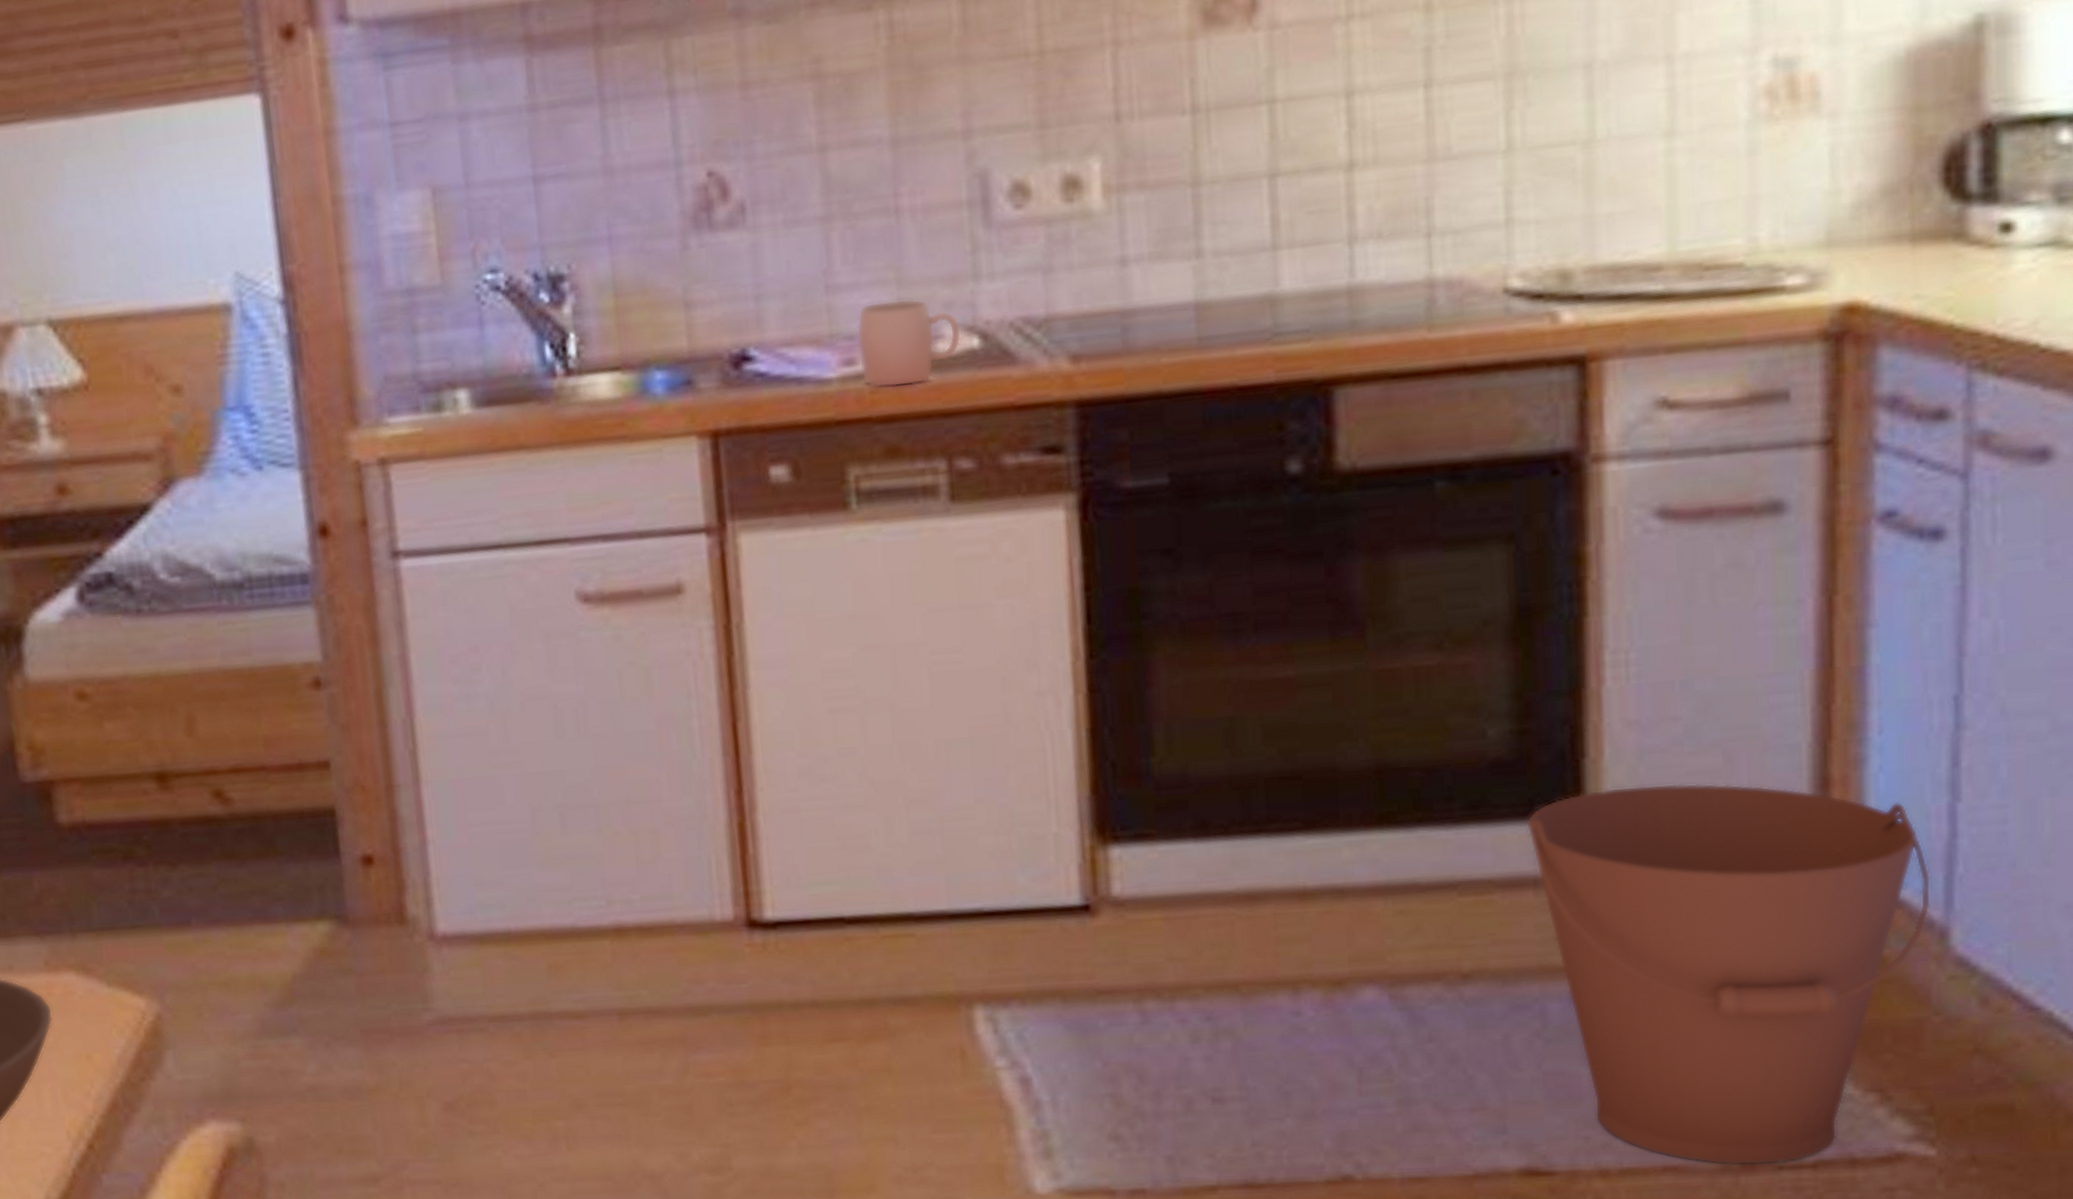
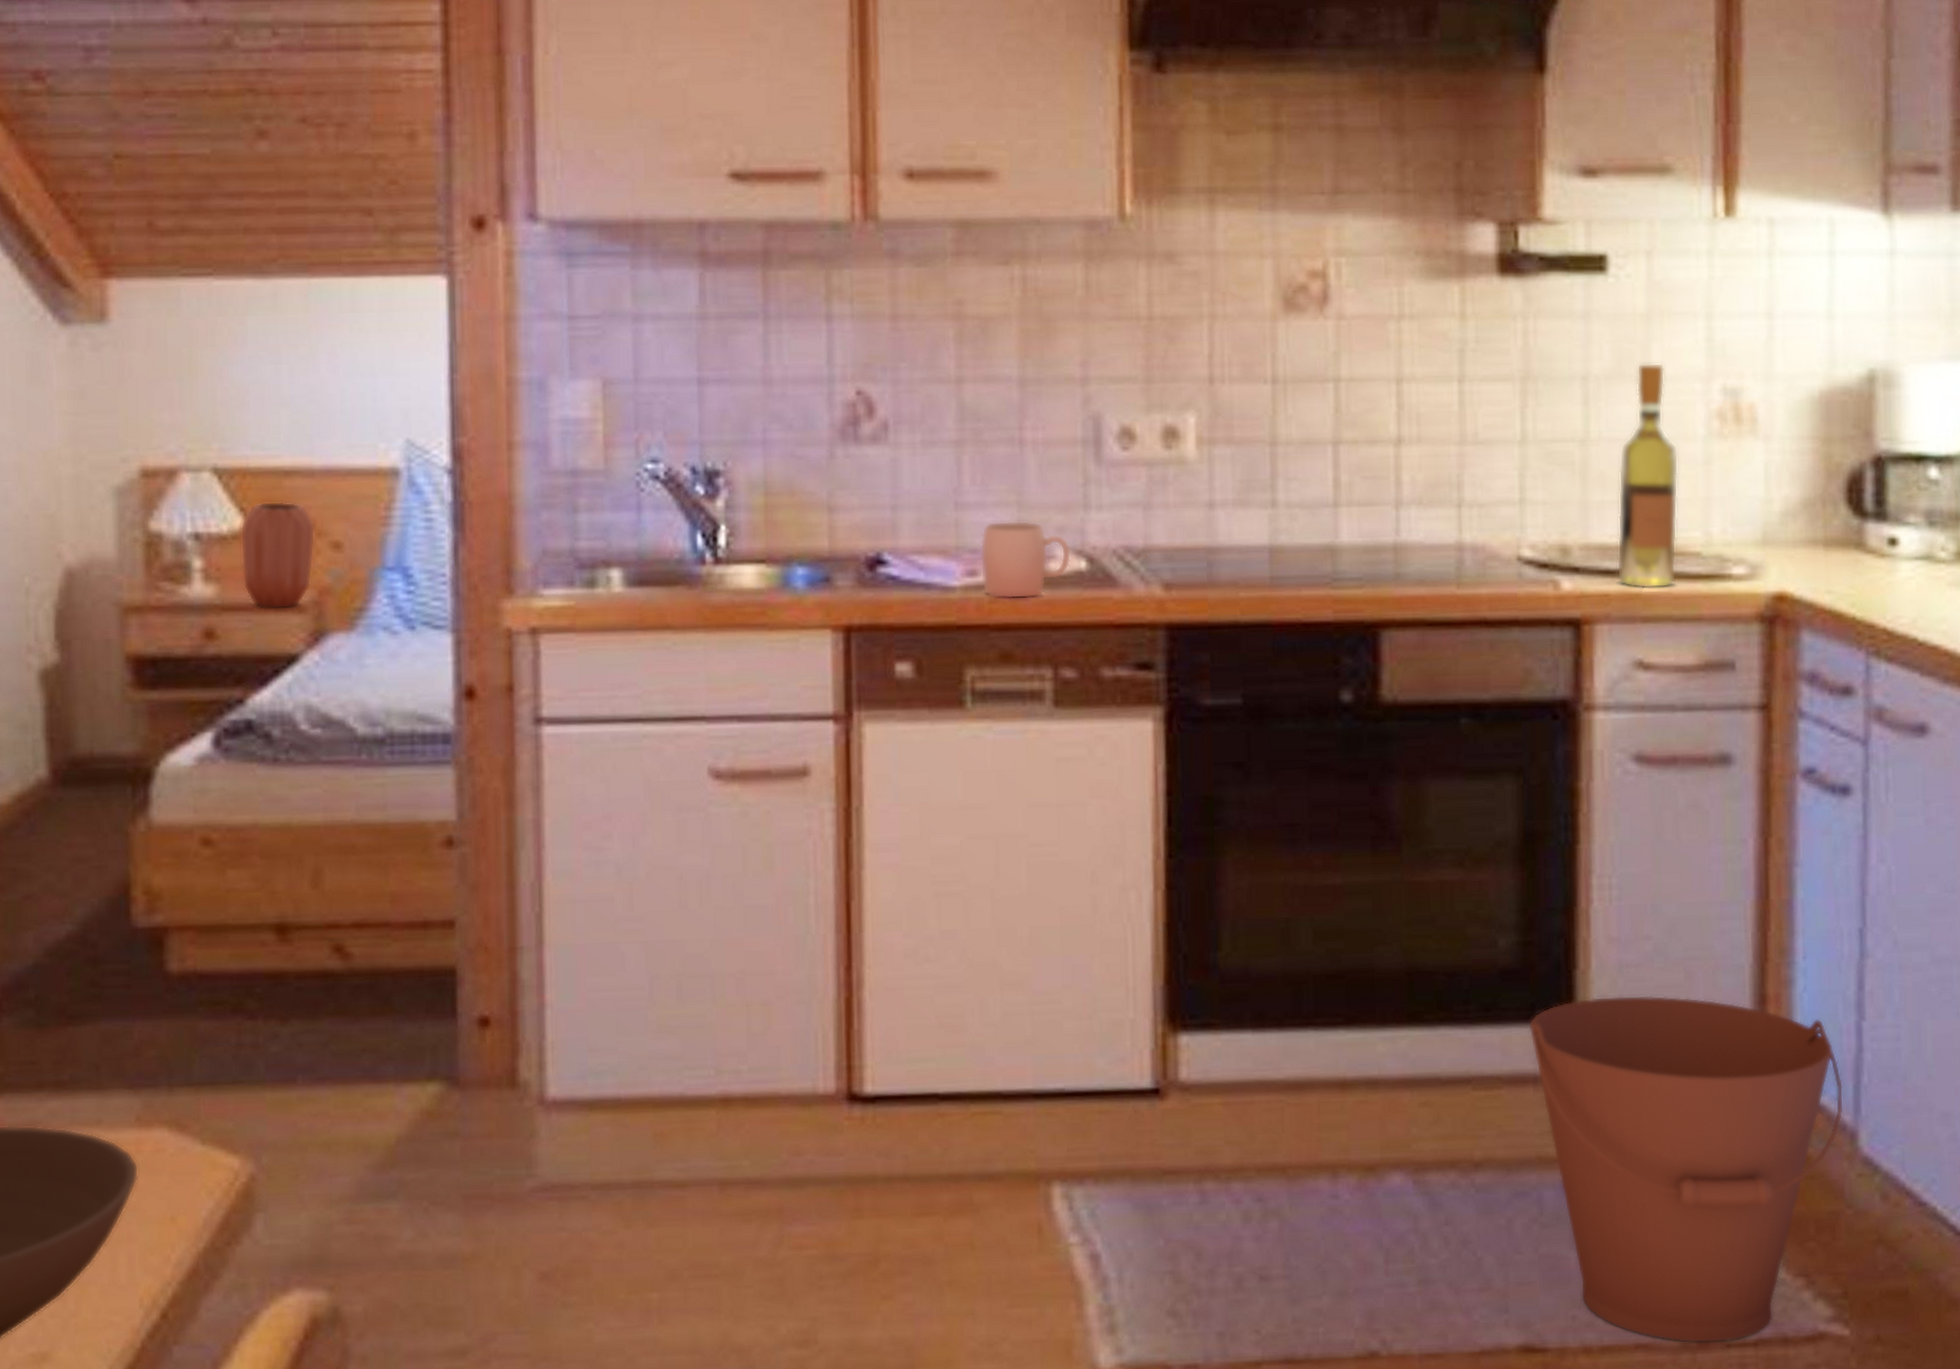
vase: none [80,348,156,460] -> present [240,501,316,609]
bottle: none [1632,36,1715,313] -> present [1616,362,1679,589]

